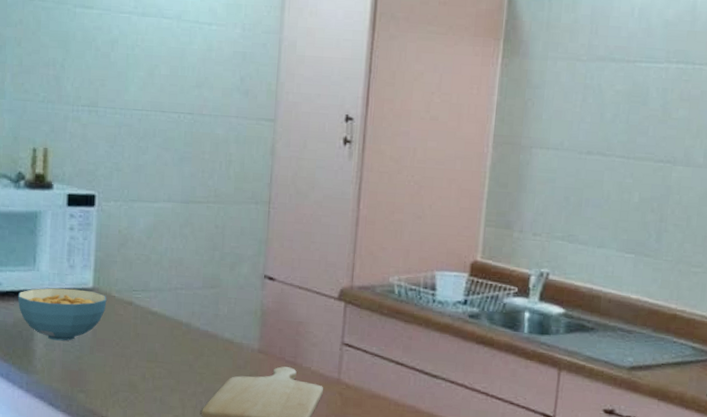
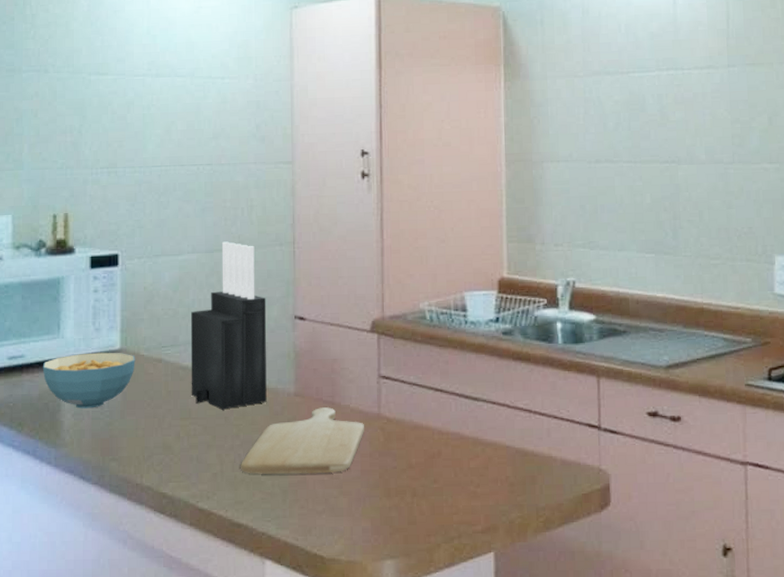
knife block: none [158,193,238,358] -> present [190,241,267,410]

